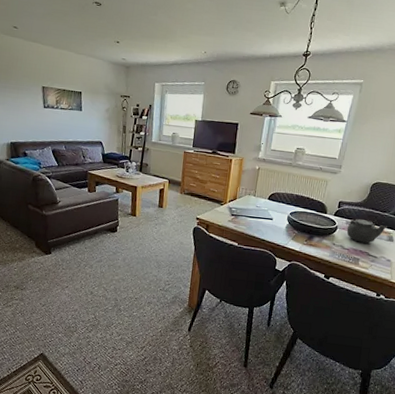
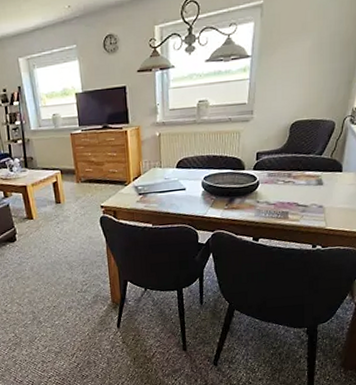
teapot: present [346,218,387,244] -> none [270,167,314,194]

